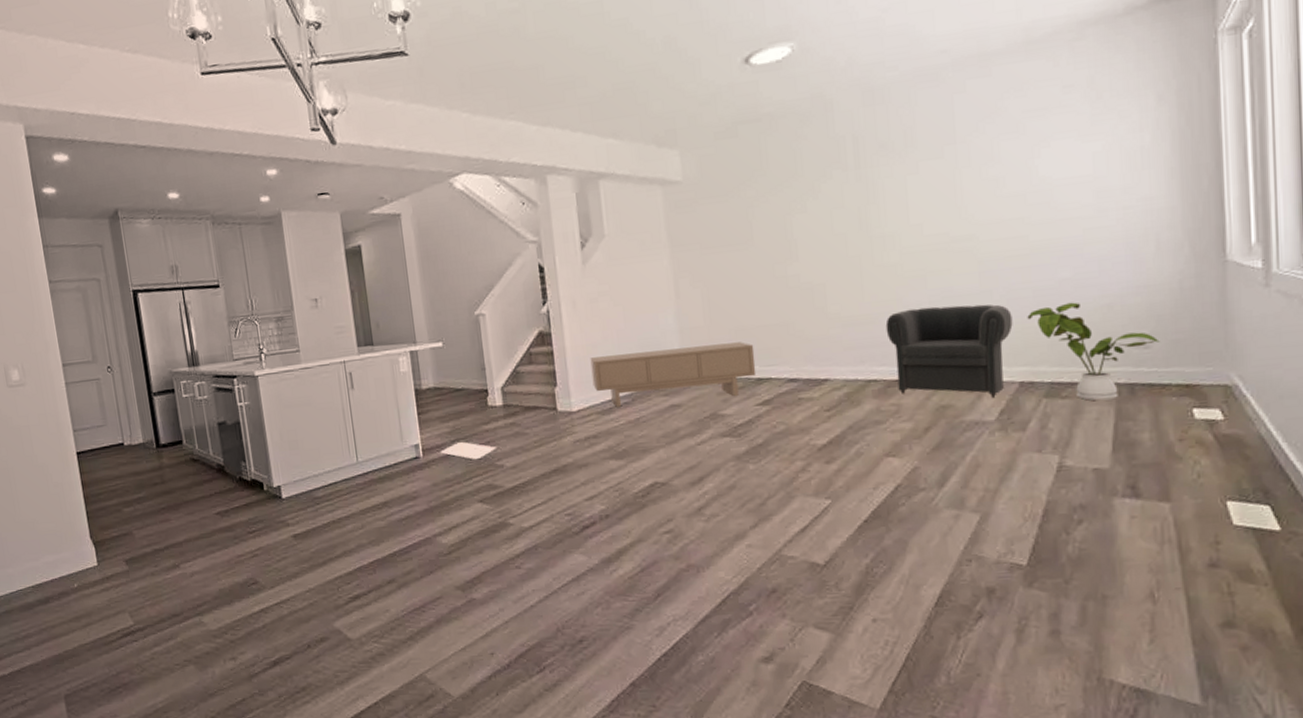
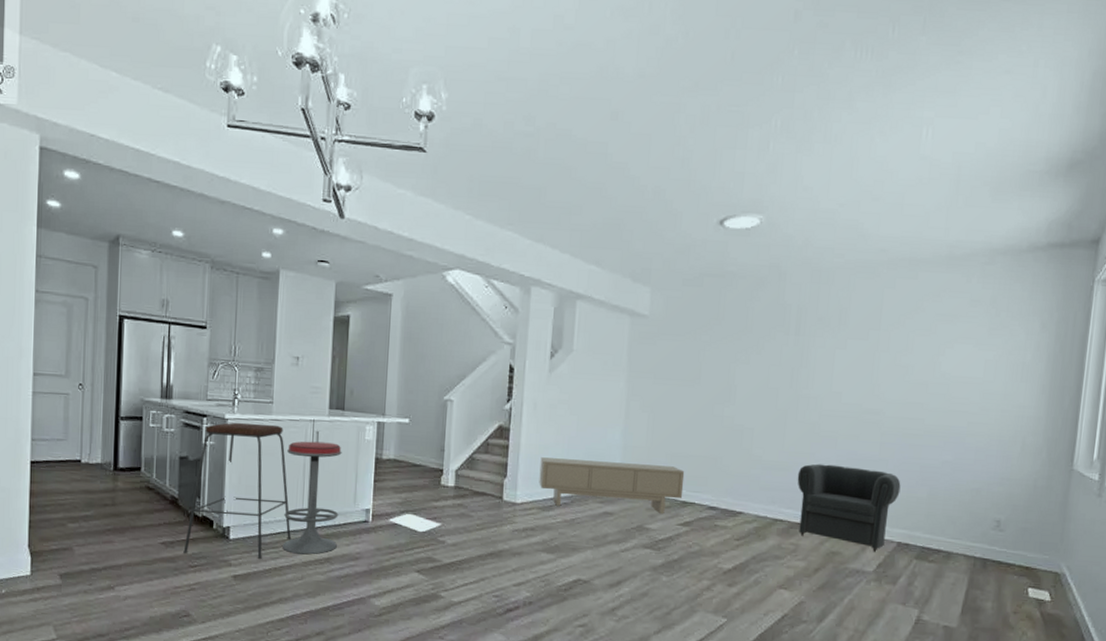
bar stool: none [237,373,345,521] -> present [183,422,292,560]
bar stool: none [323,381,392,503] -> present [282,441,342,555]
house plant: present [1027,302,1160,402] -> none [912,482,1012,570]

